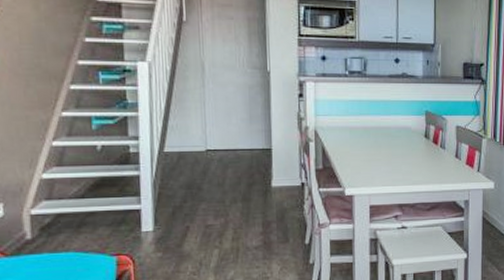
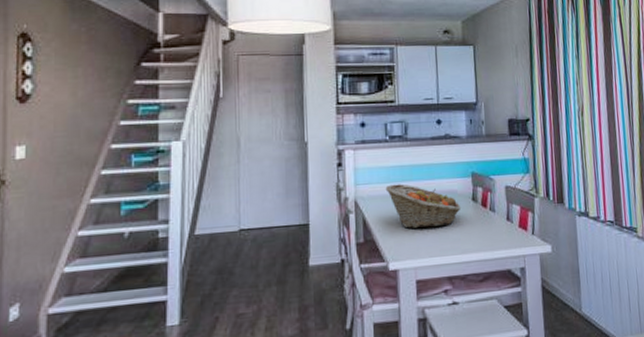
fruit basket: none [344,117,414,160] -> present [385,184,461,229]

